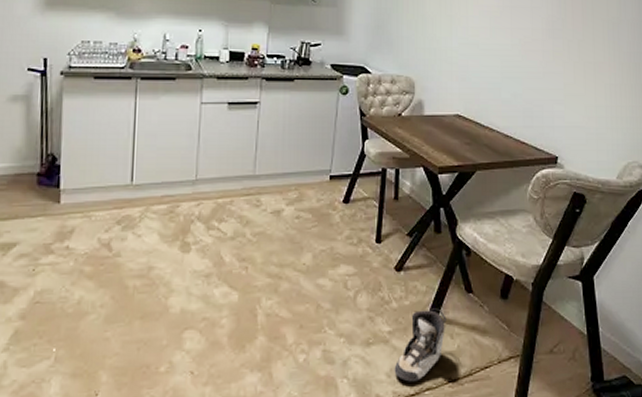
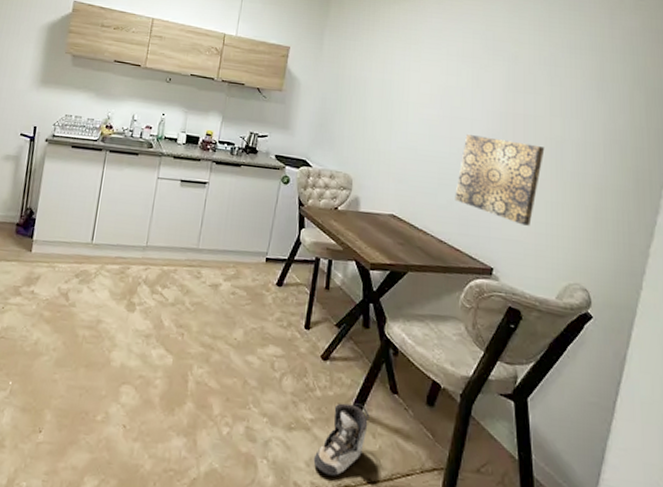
wall art: none [518,24,603,111] -> present [455,134,545,226]

